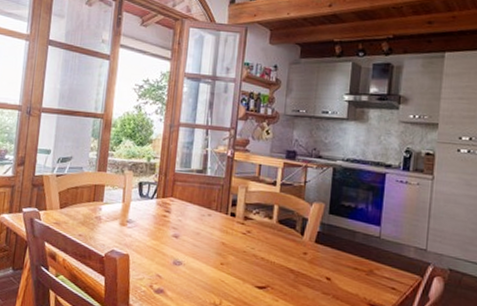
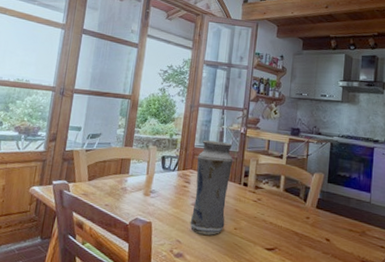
vase: none [171,164,219,270] -> present [190,140,234,235]

